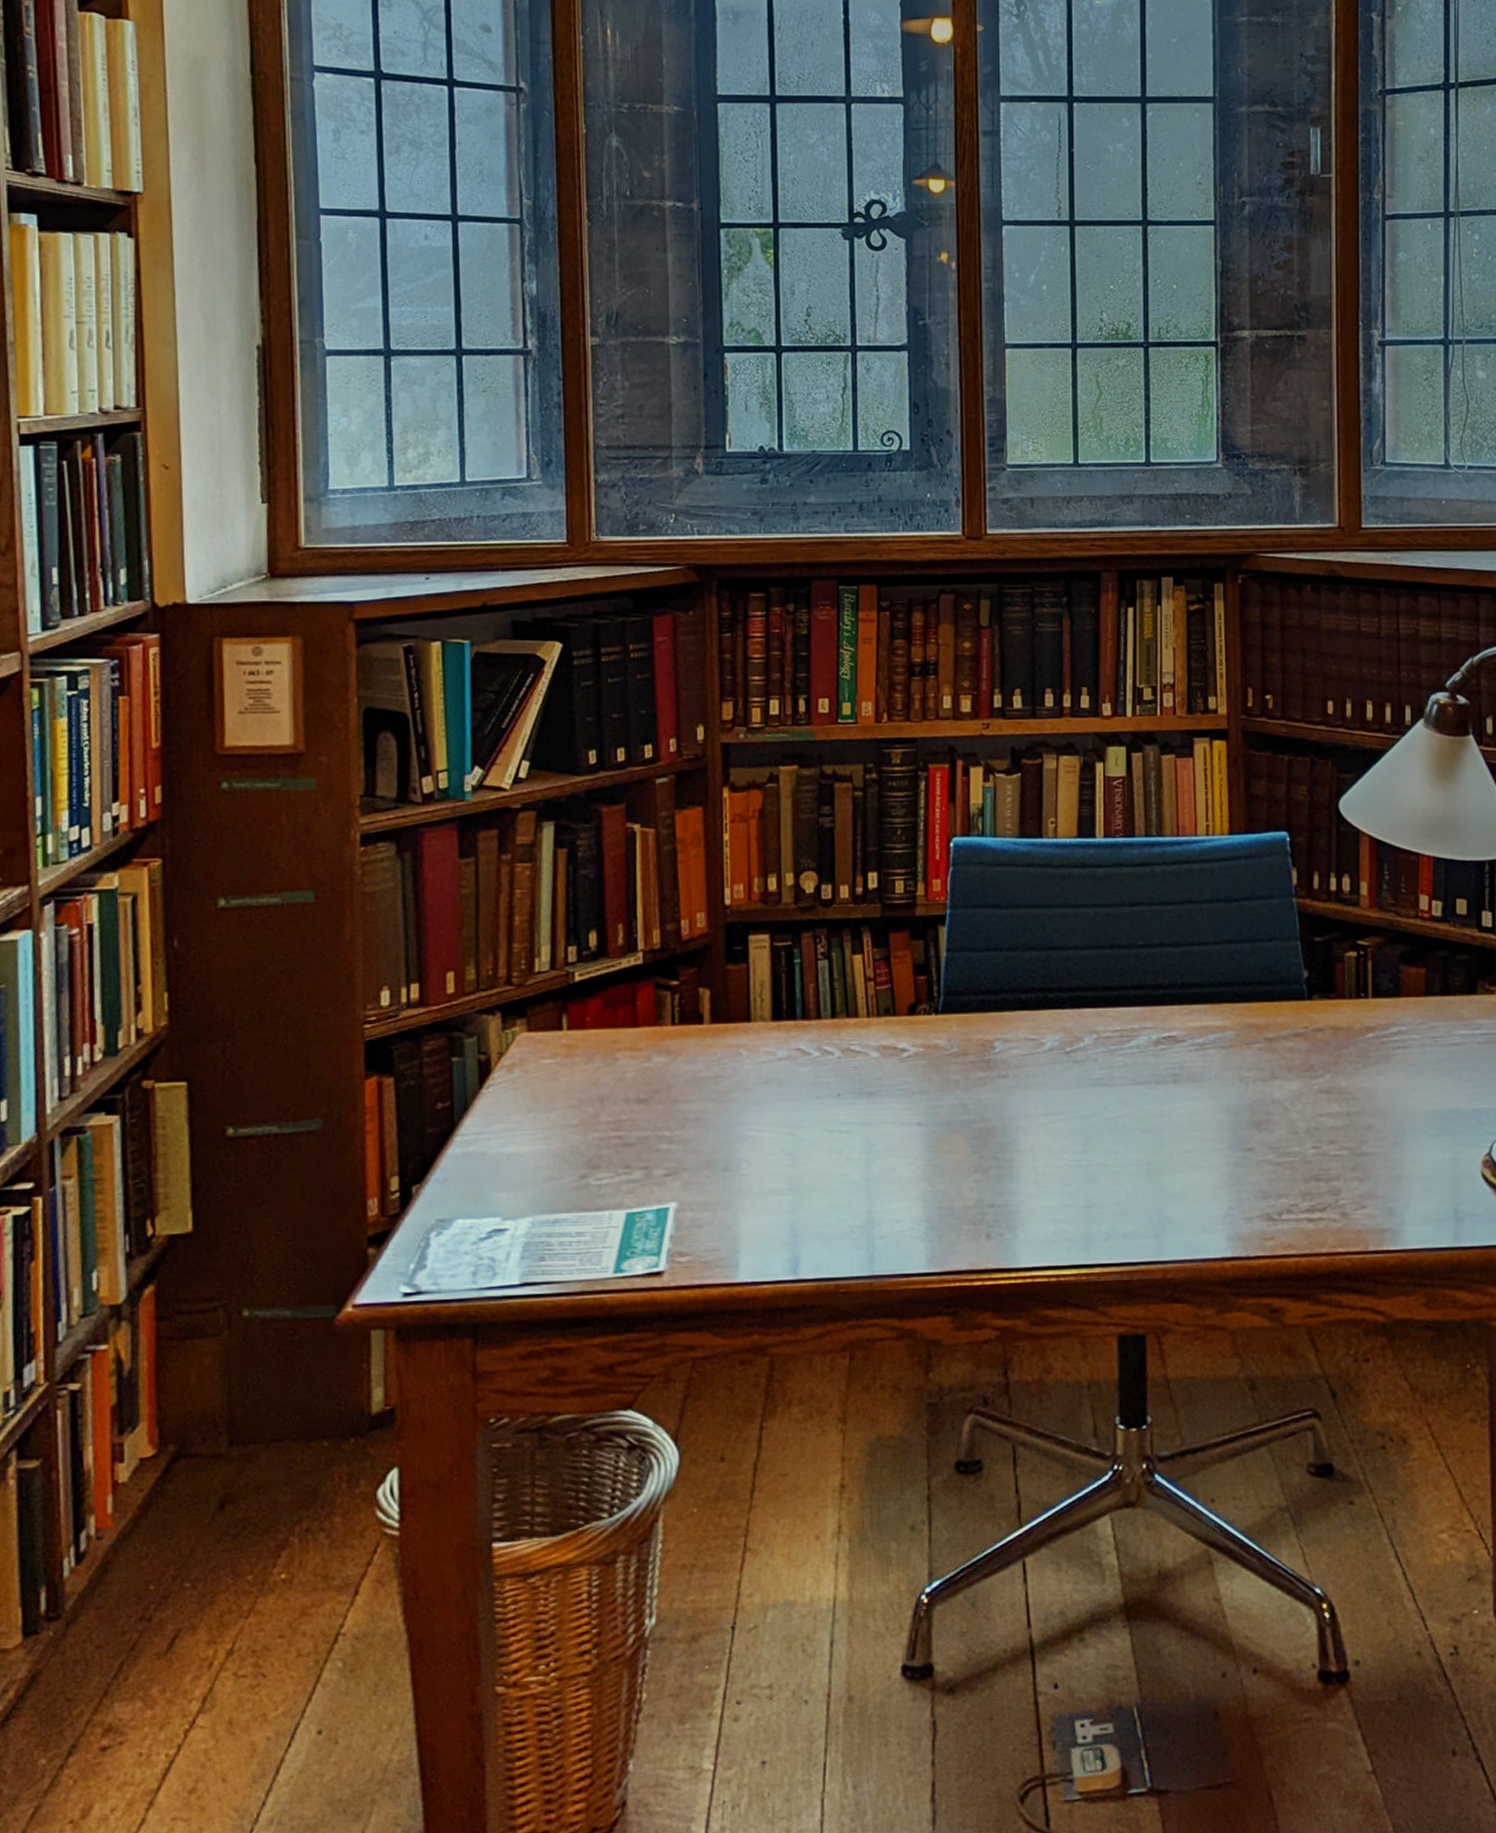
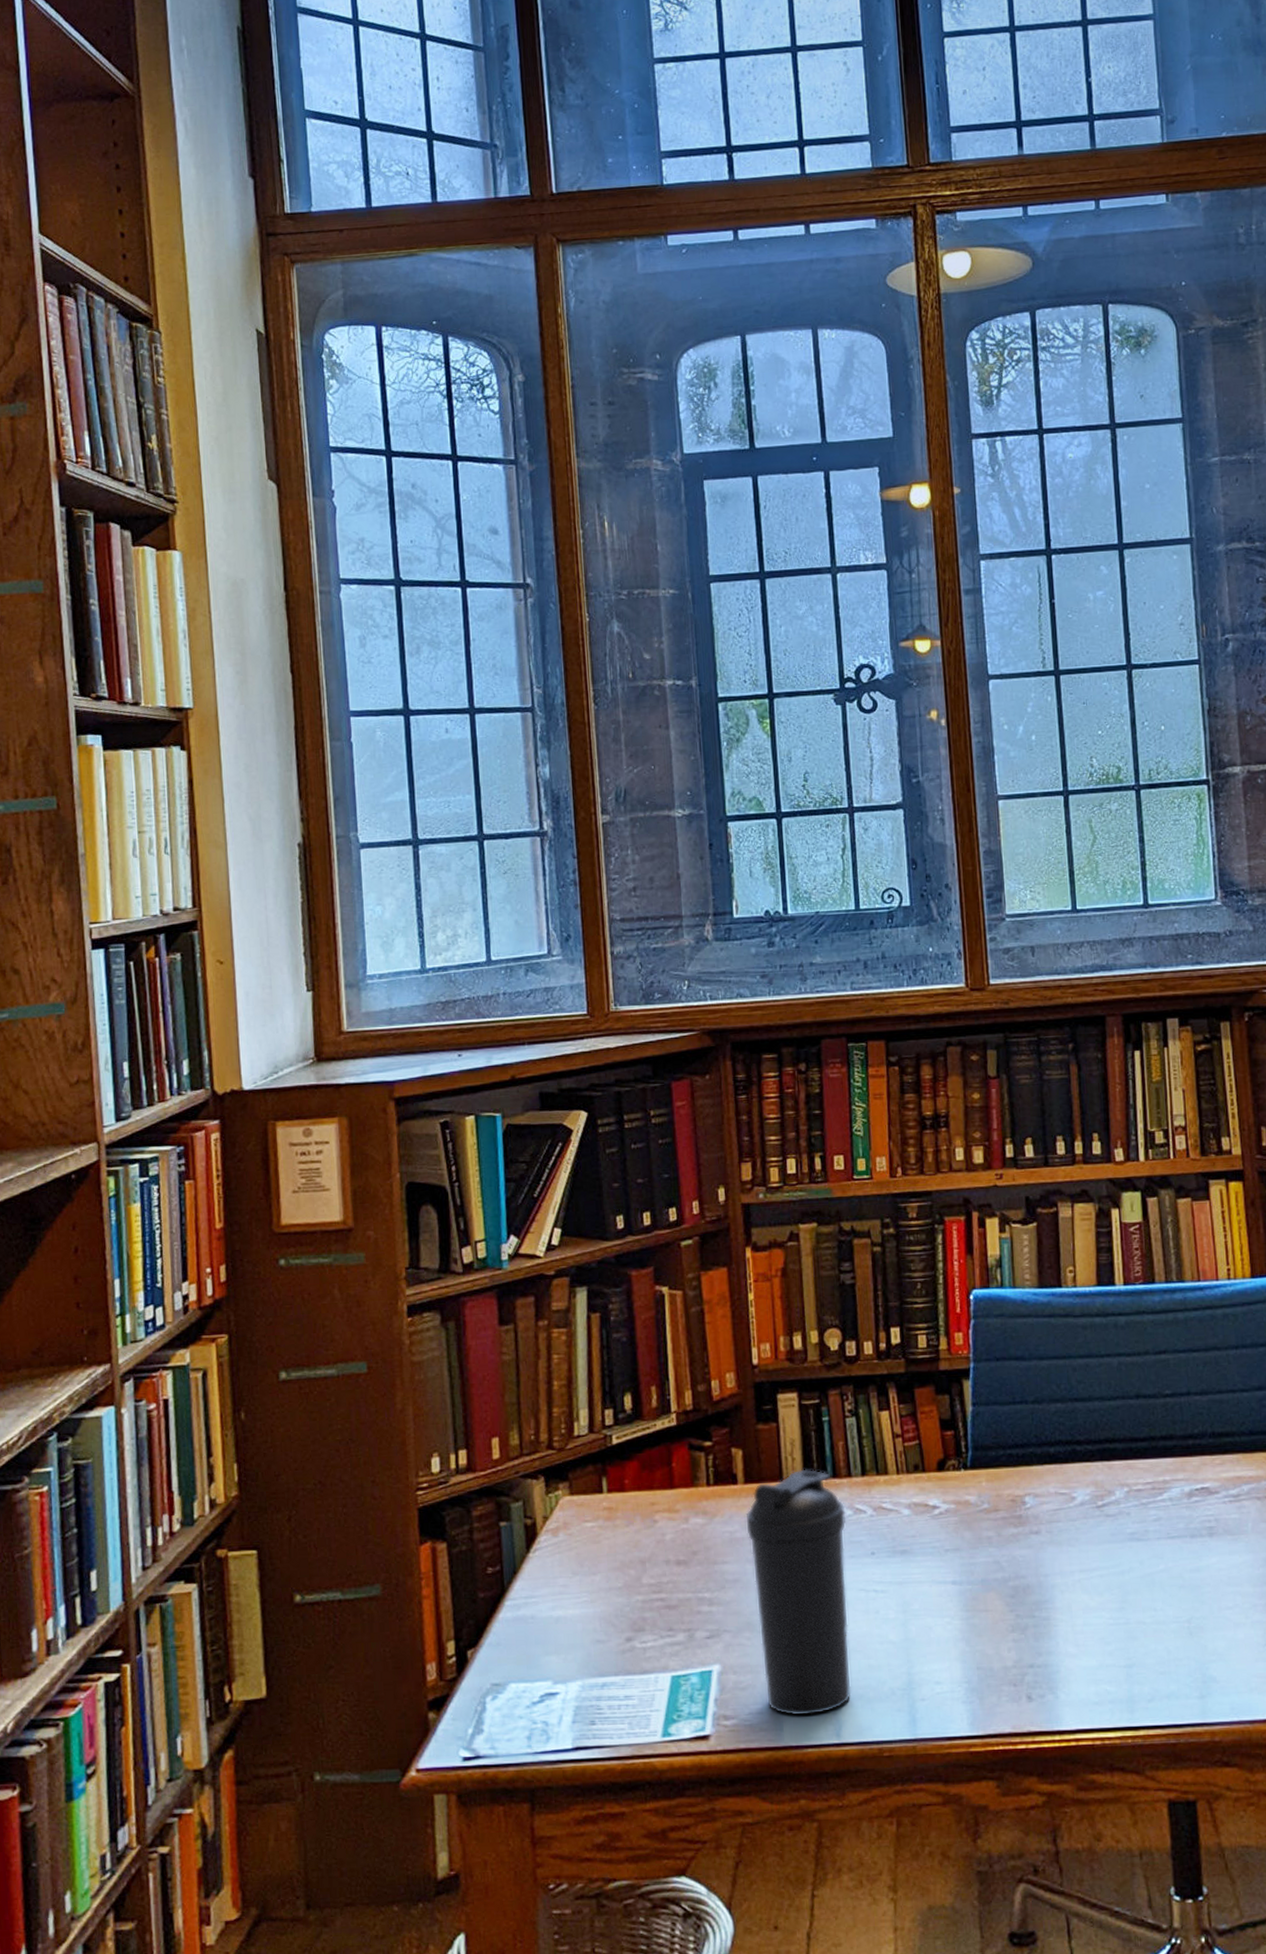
water bottle: none [710,1010,812,1252] -> present [745,1469,851,1715]

